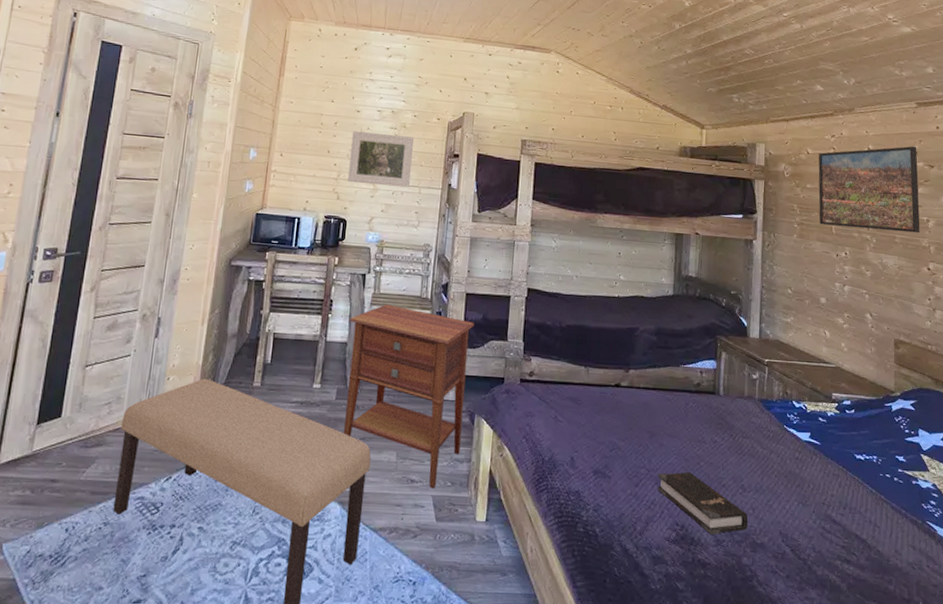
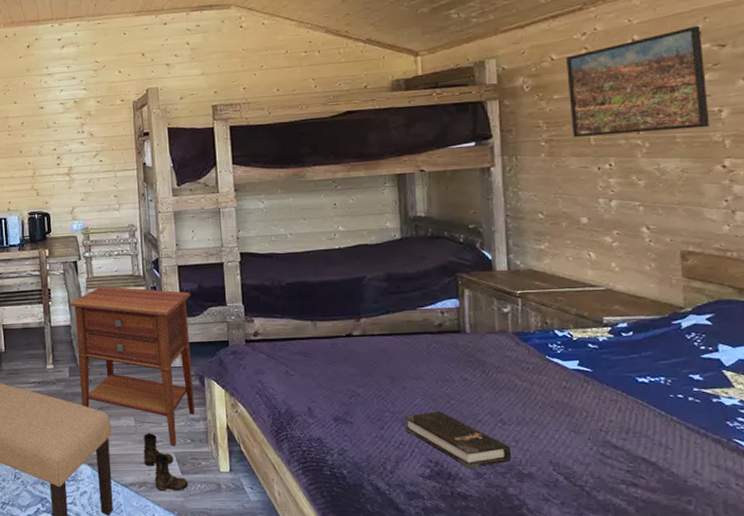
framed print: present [347,130,415,188] -> none [40,123,104,178]
boots: none [399,471,442,540] -> present [143,433,189,491]

